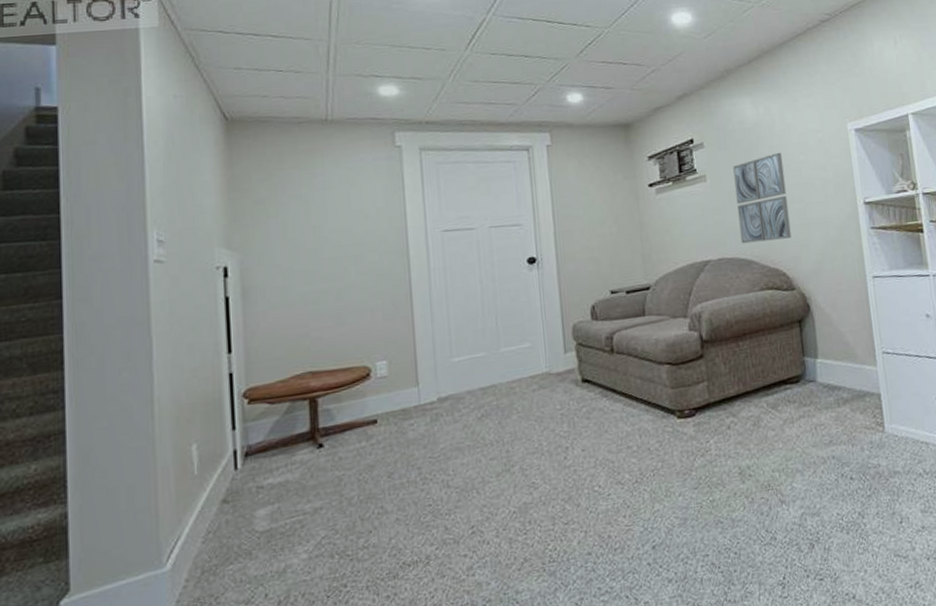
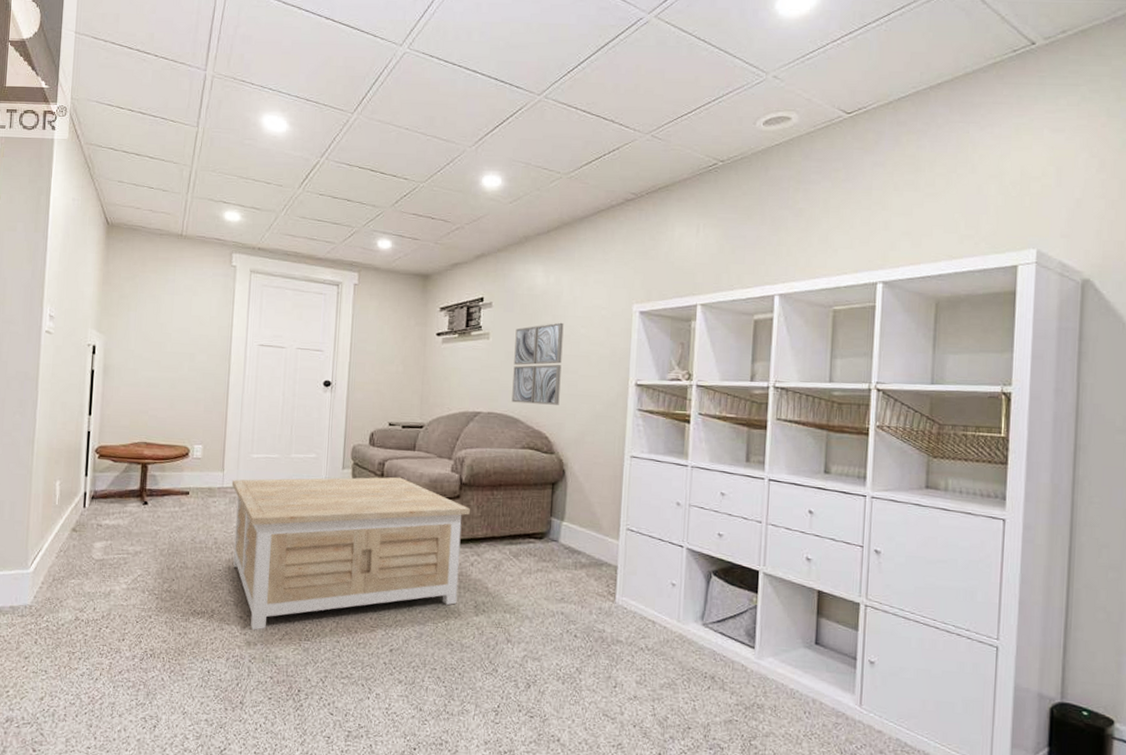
coffee table: none [430,348,720,567] -> present [231,477,470,630]

